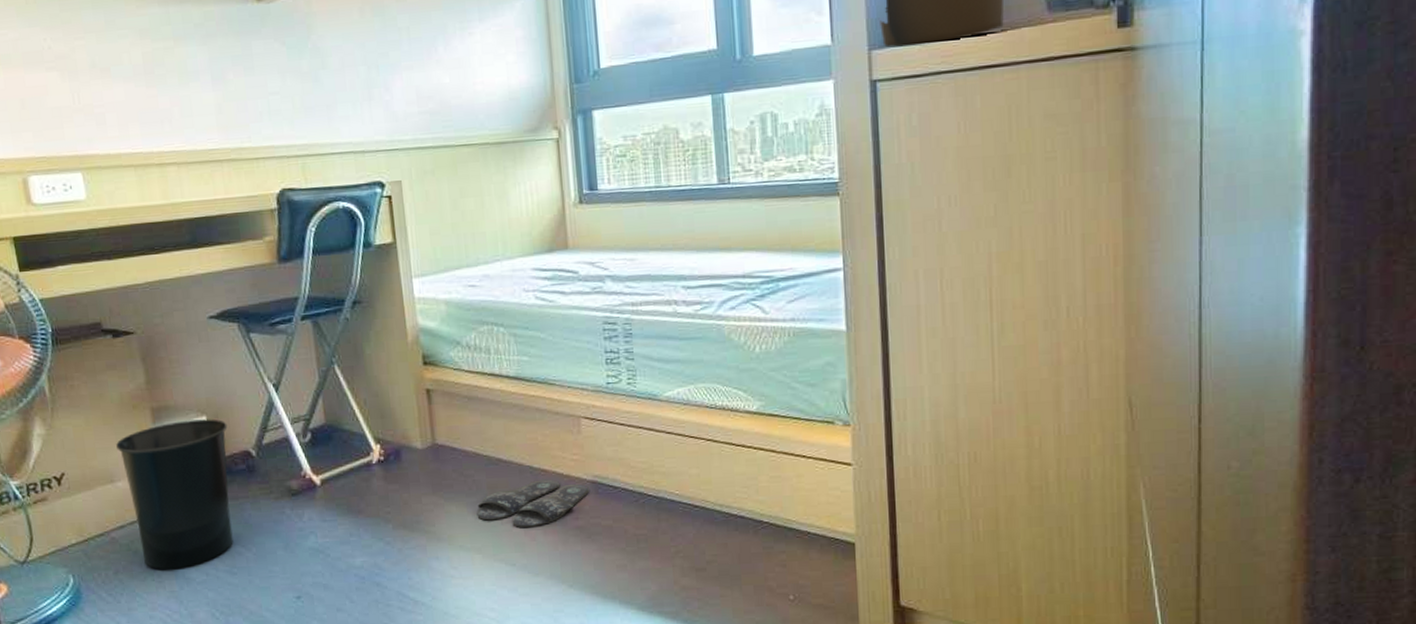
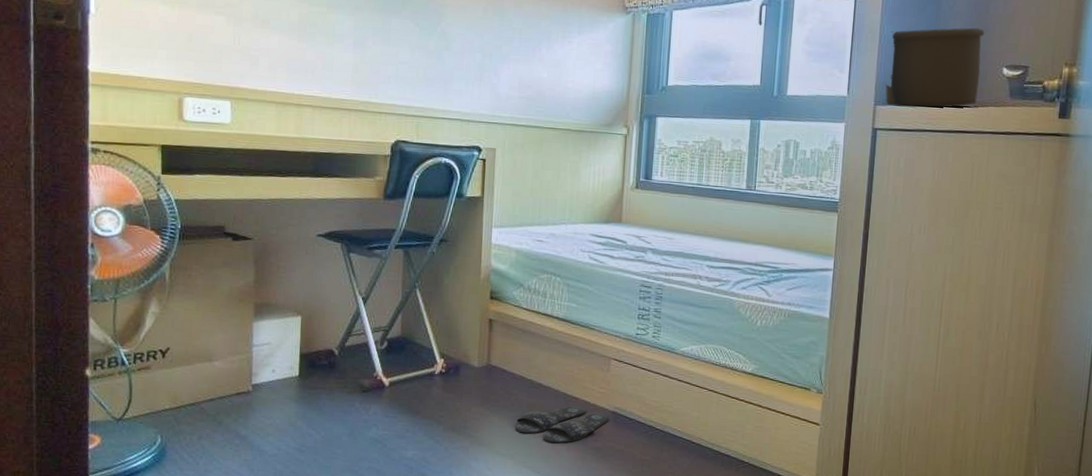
waste bin: present [116,419,234,570] -> none [219,317,318,442]

